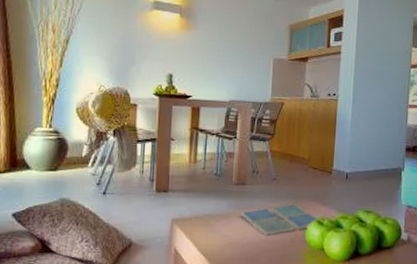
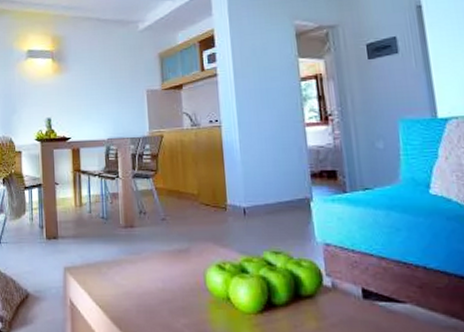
drink coaster: present [239,204,319,236] -> none [131,247,220,284]

